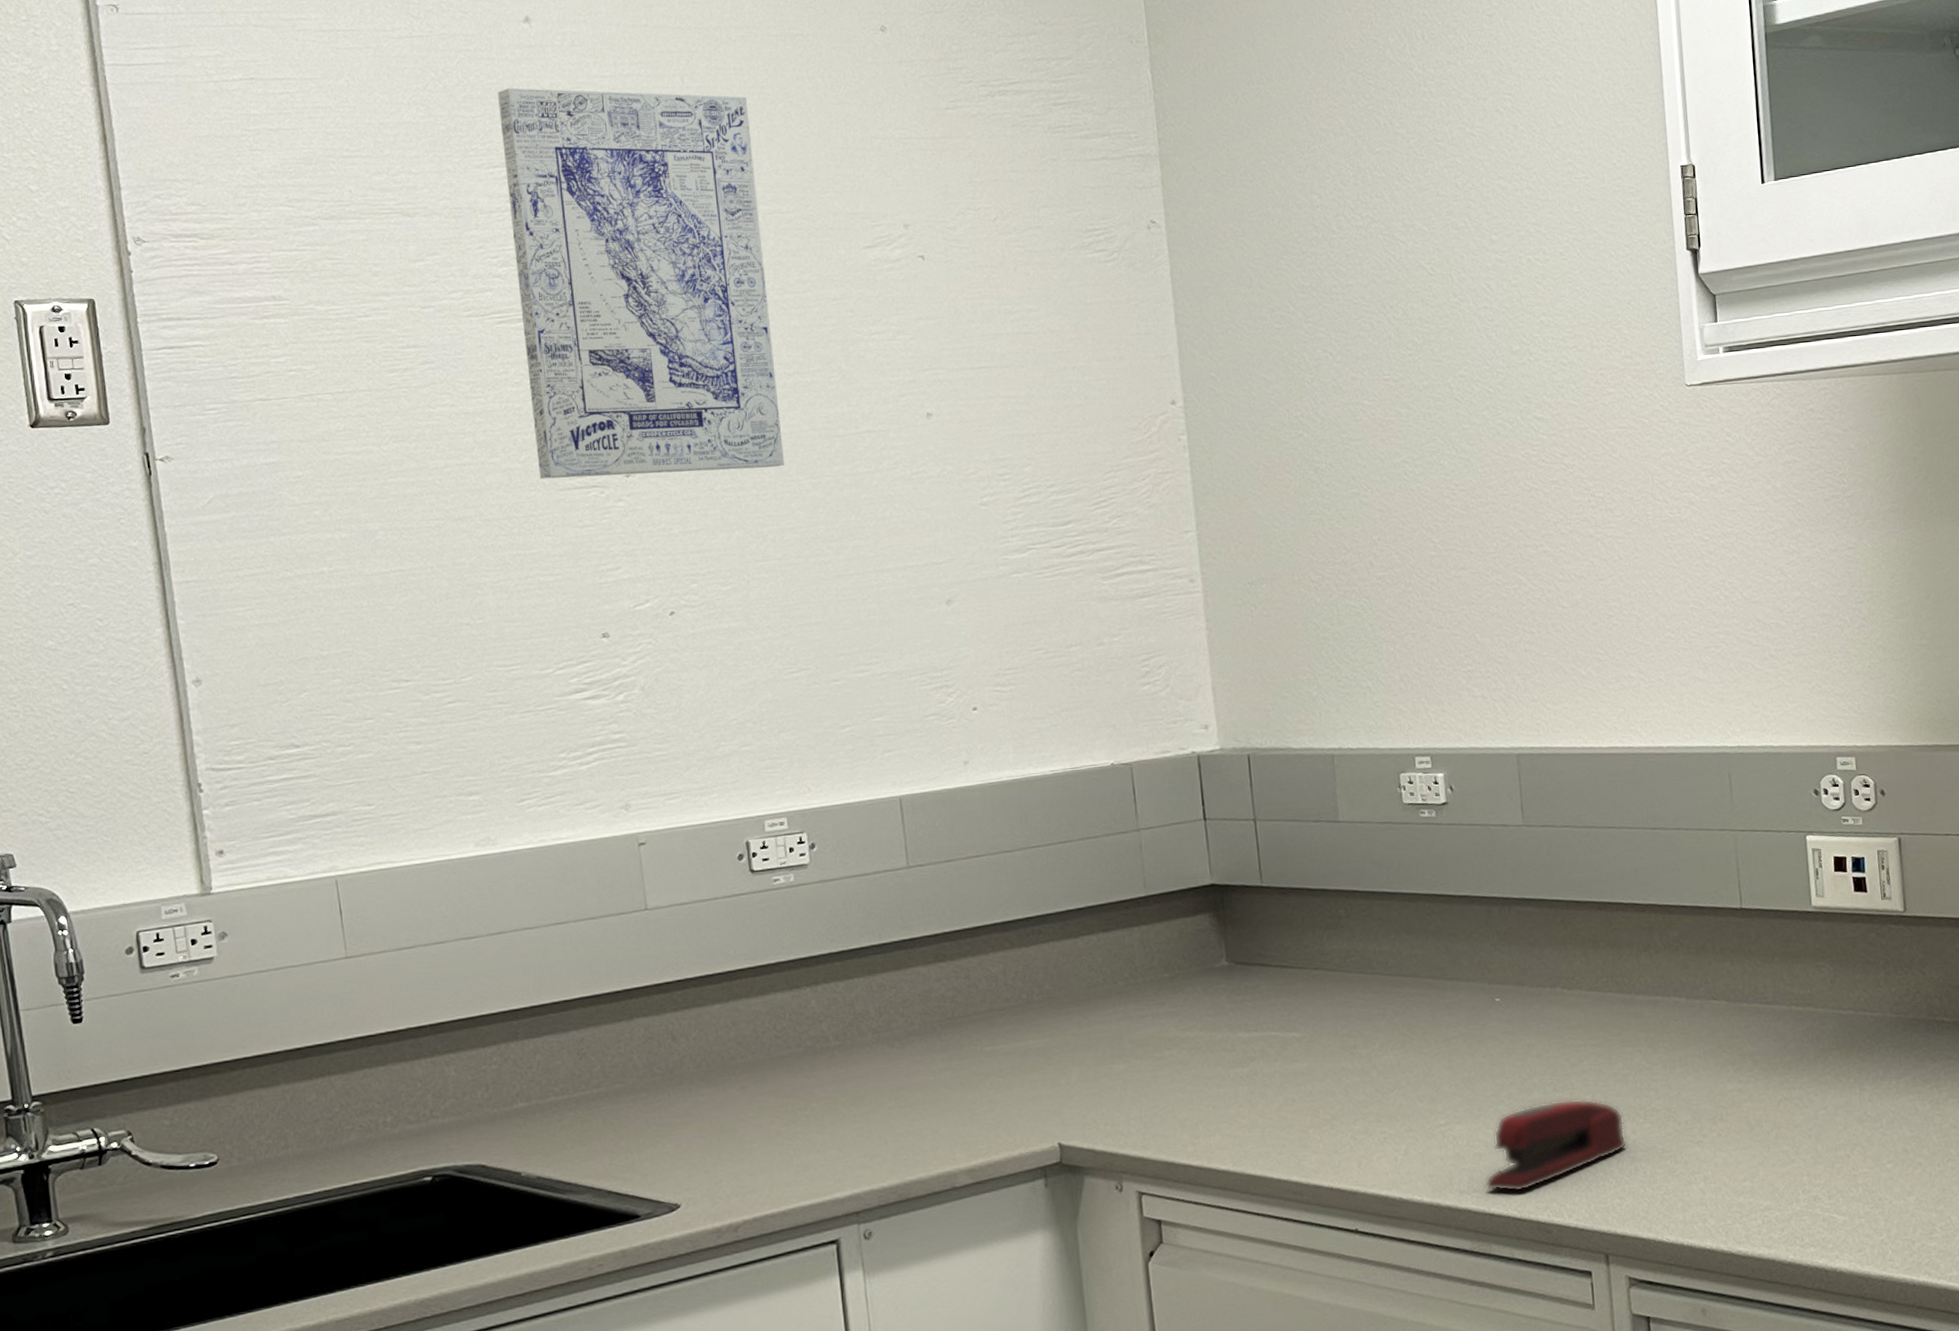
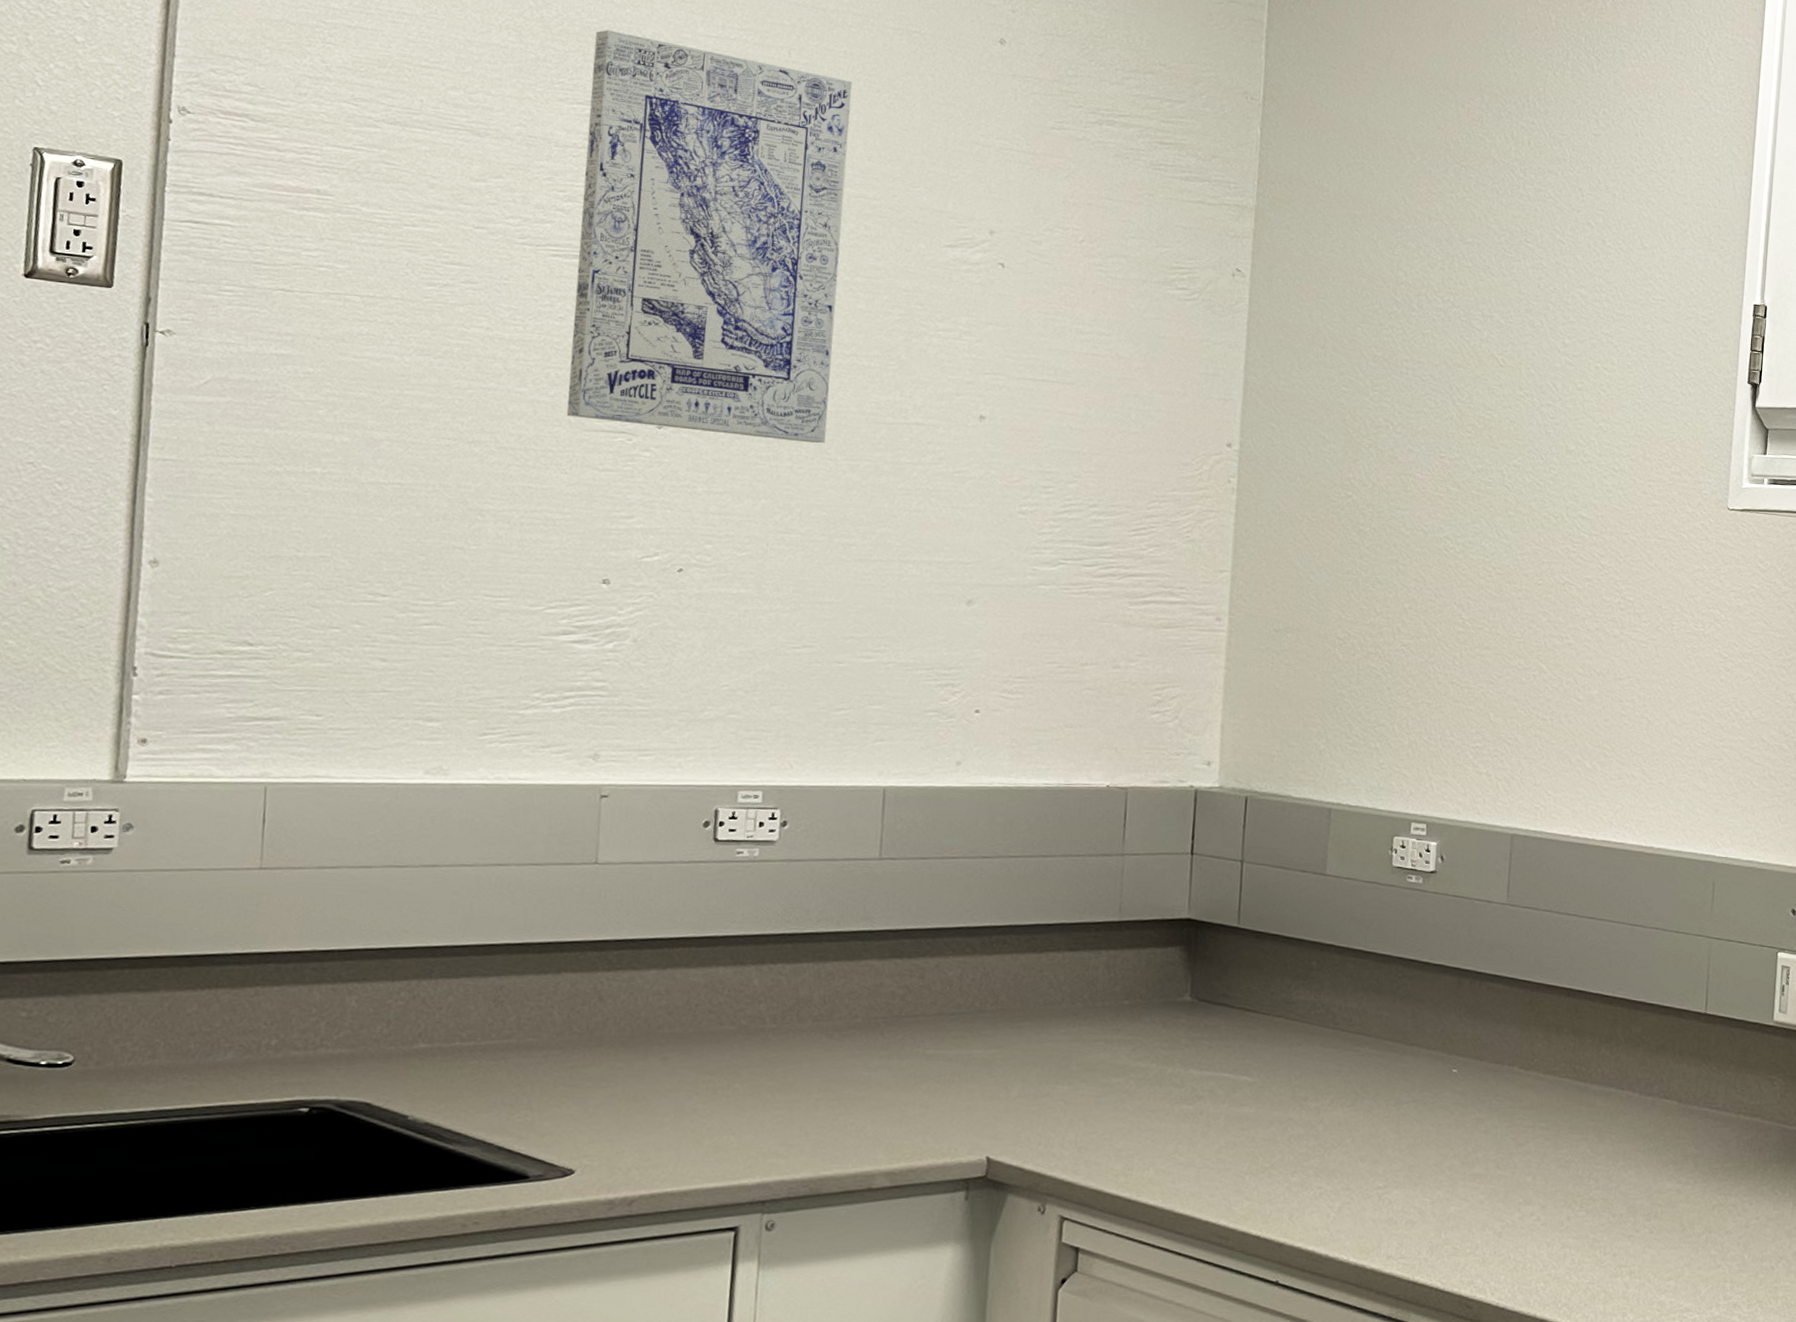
stapler: present [1485,1099,1627,1193] -> none [1413,1178,1561,1264]

